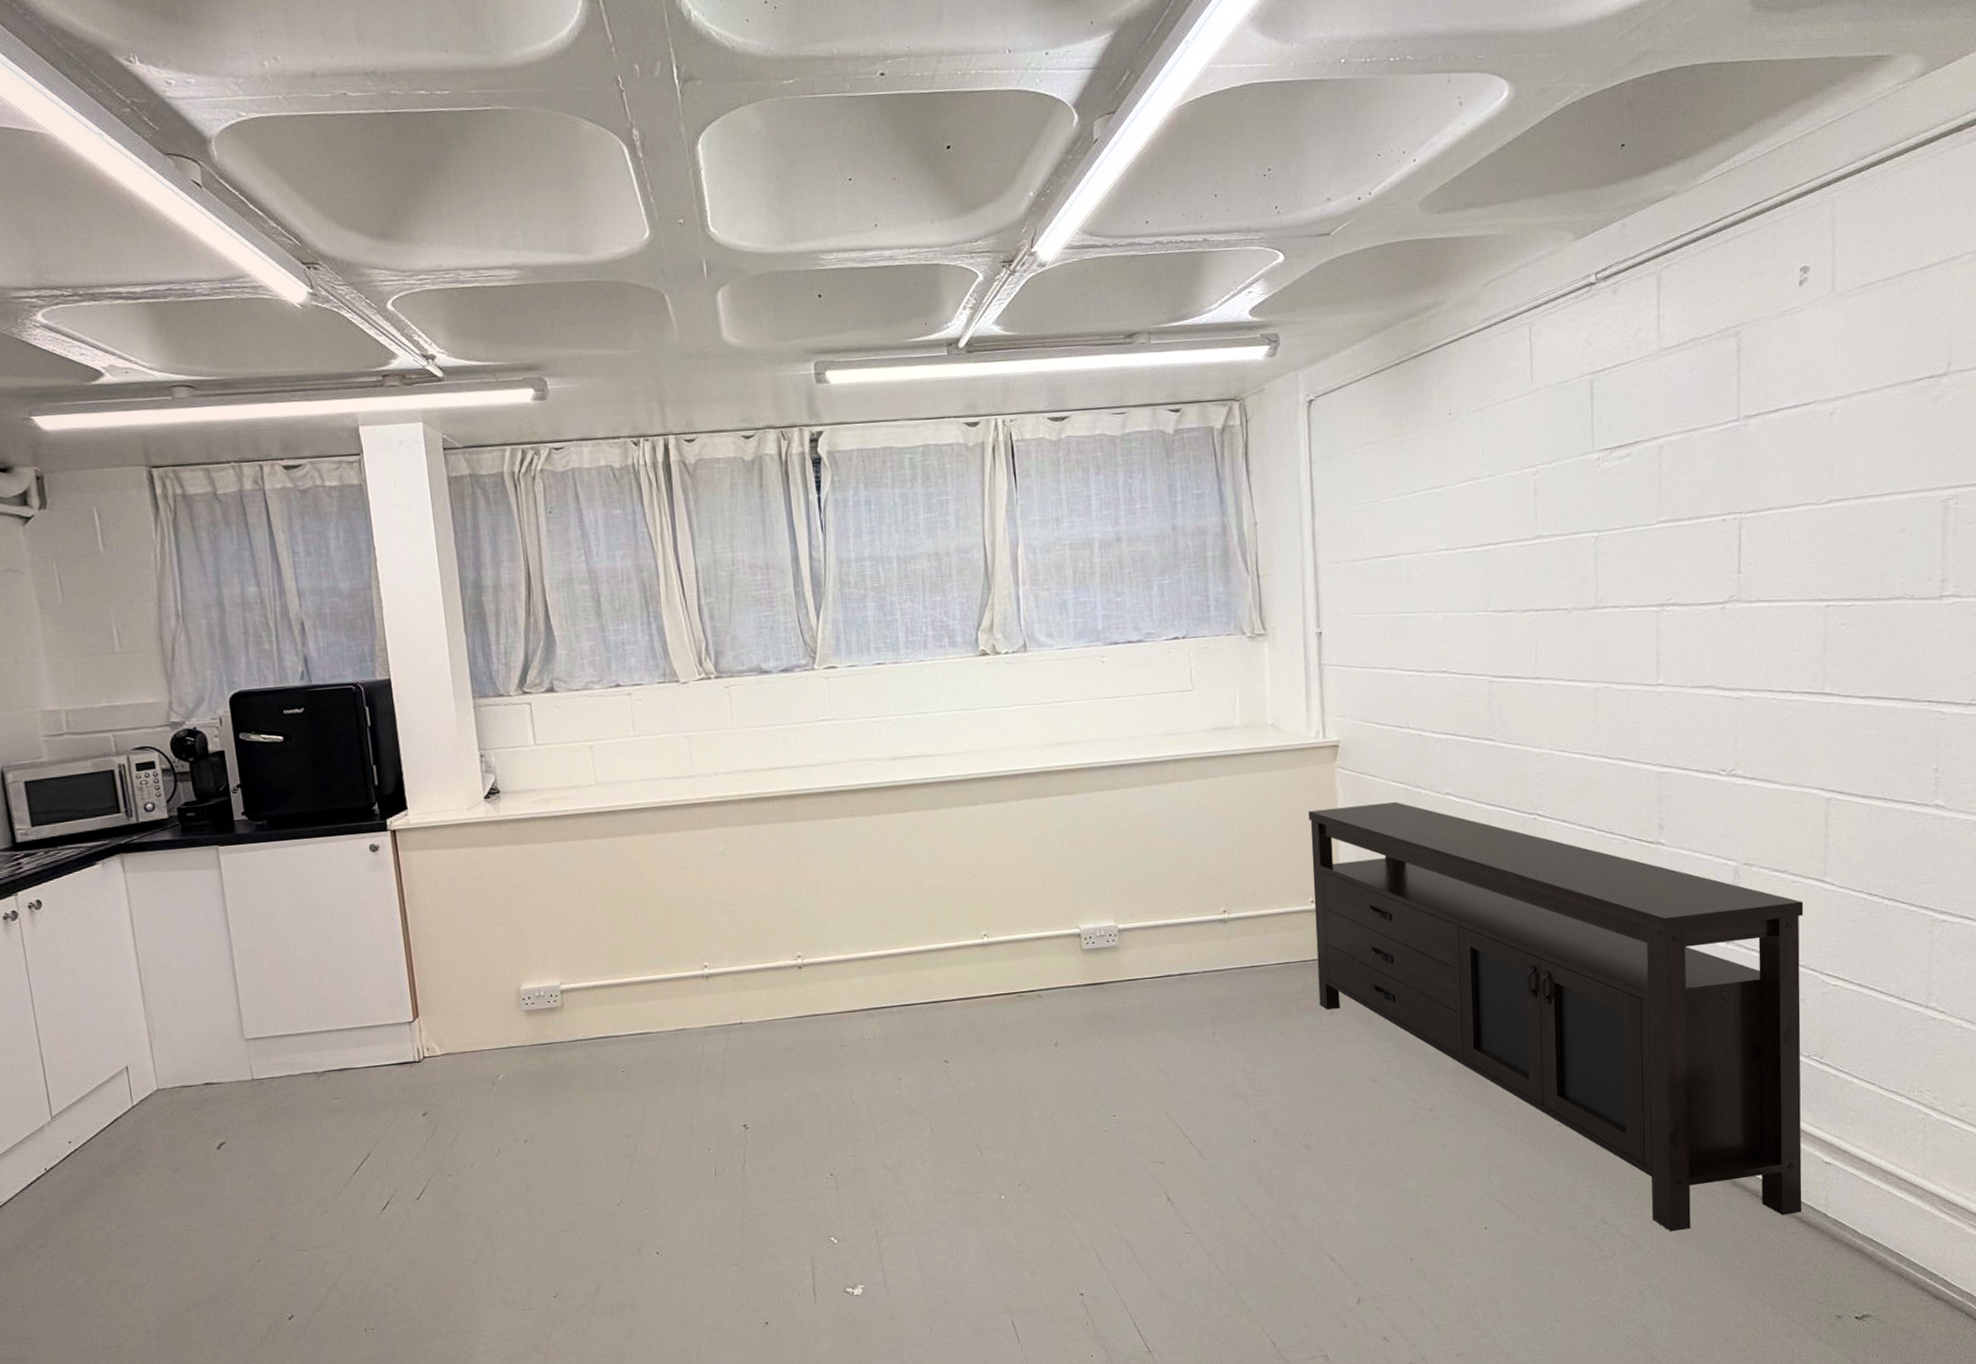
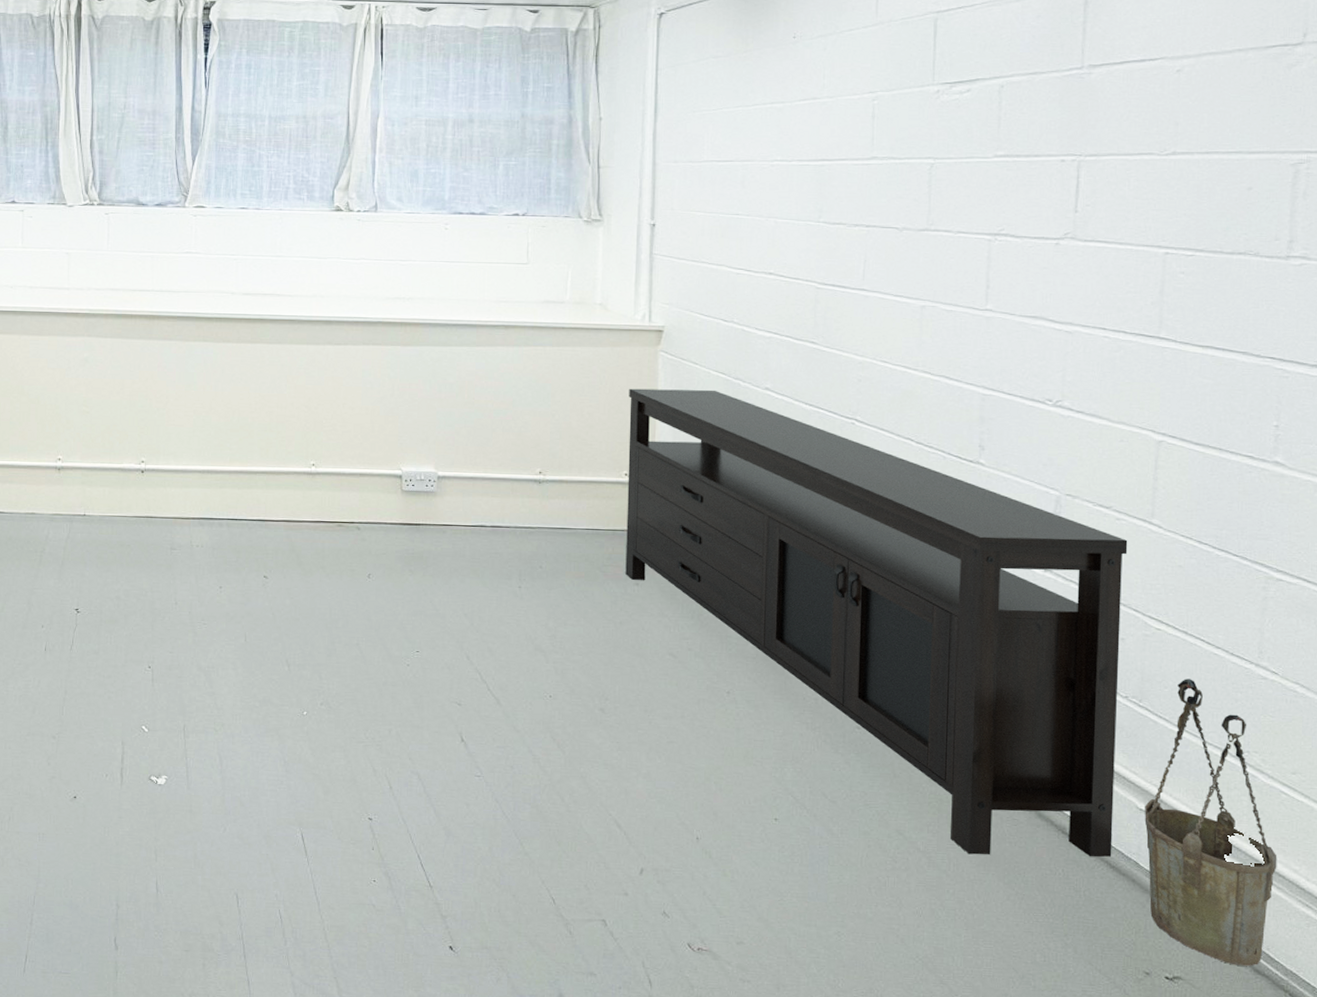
bucket: none [1830,1029,1951,1296] -> present [1144,678,1277,966]

